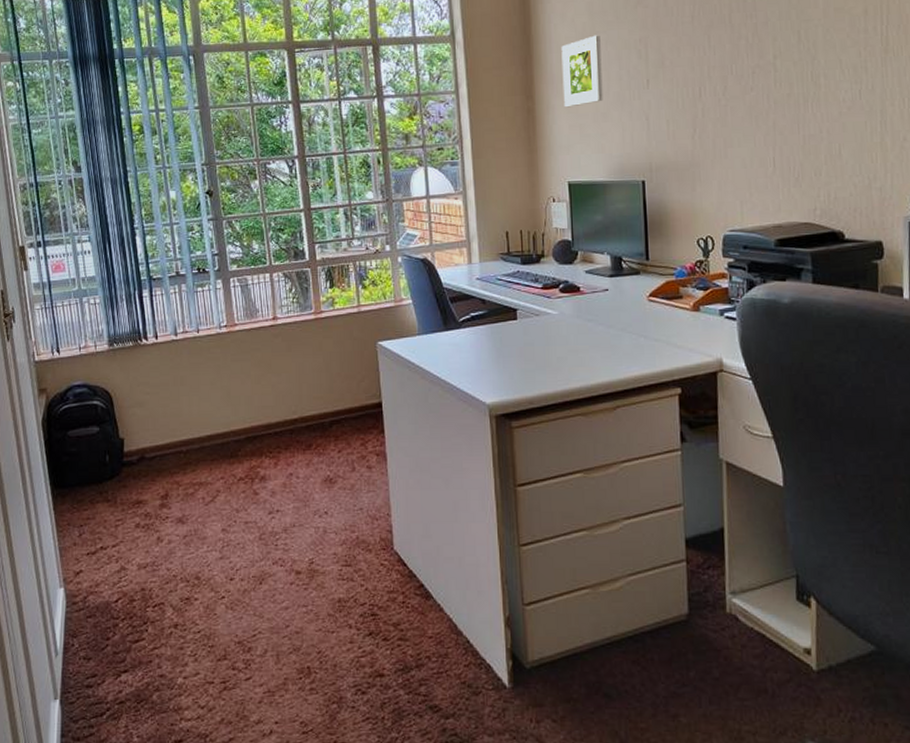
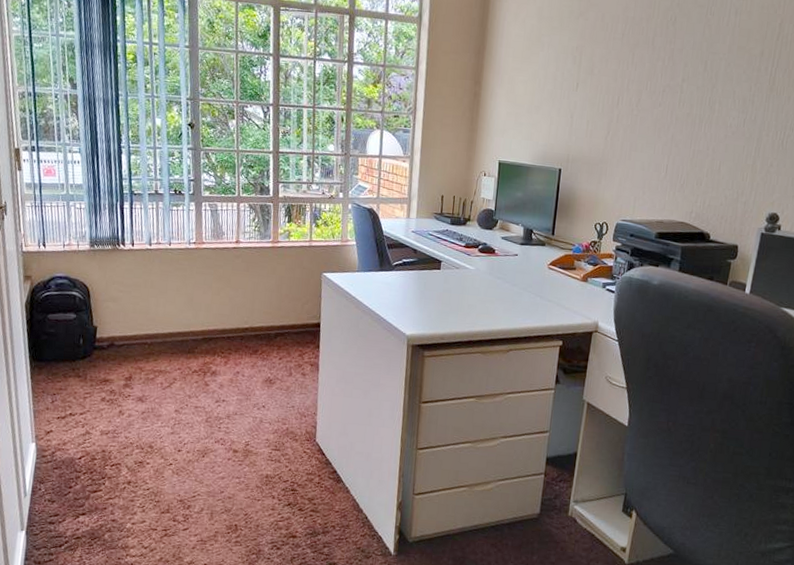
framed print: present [561,35,603,108] -> none [505,37,545,97]

